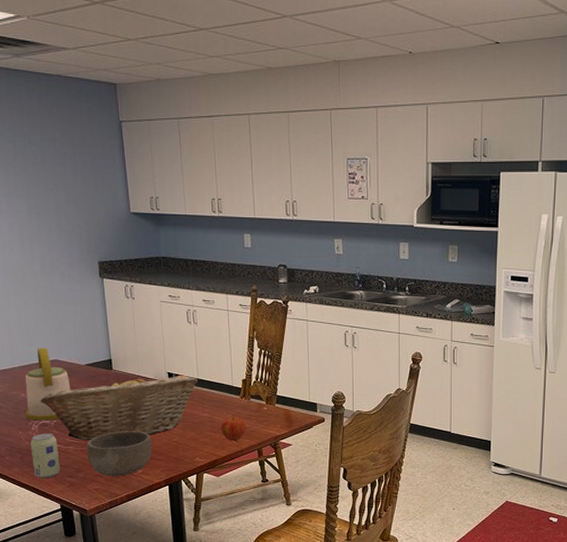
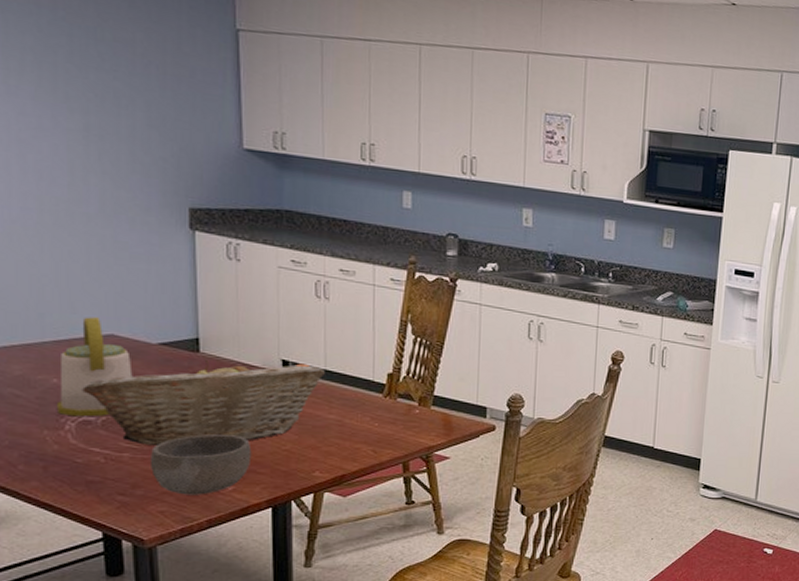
beverage can: present [30,433,61,479] -> none [60,434,107,497]
apple: present [221,417,246,441] -> none [353,420,389,452]

